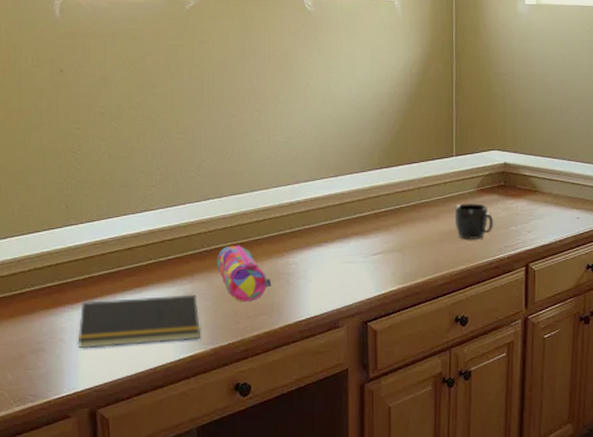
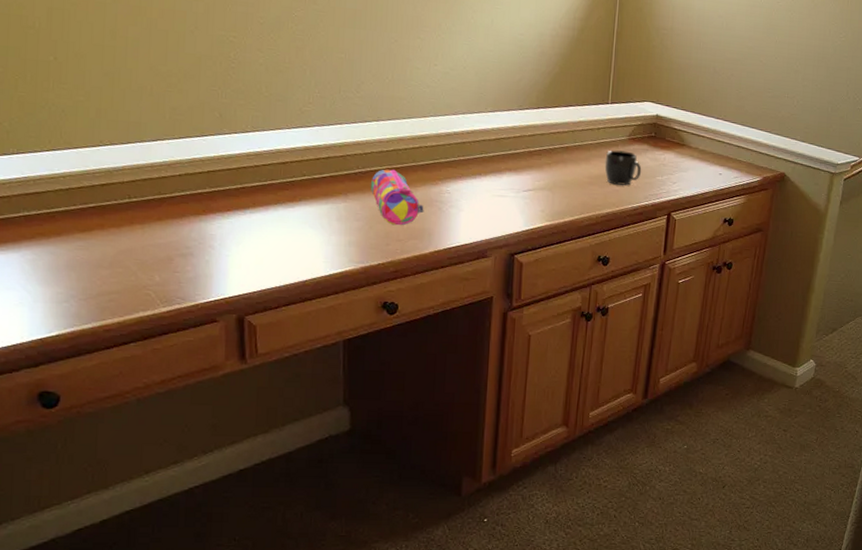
notepad: present [78,294,201,349] -> none [228,210,352,258]

